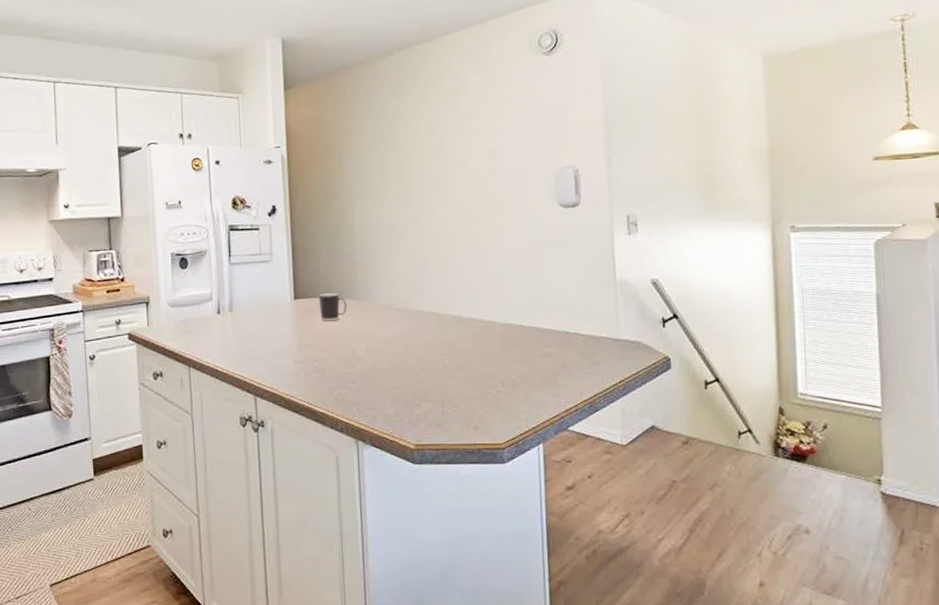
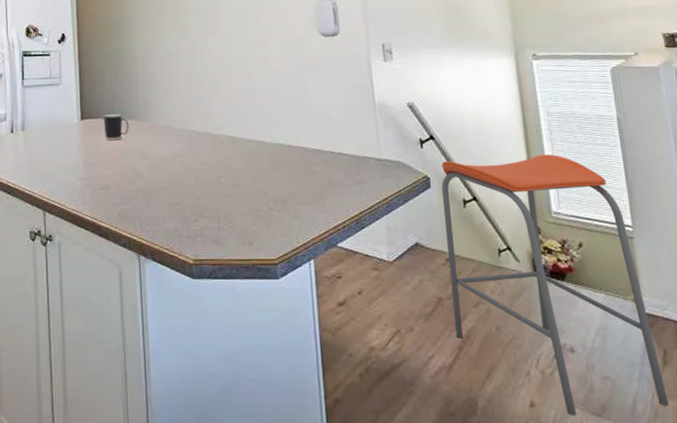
bar stool: none [682,333,901,595] -> present [441,154,669,416]

